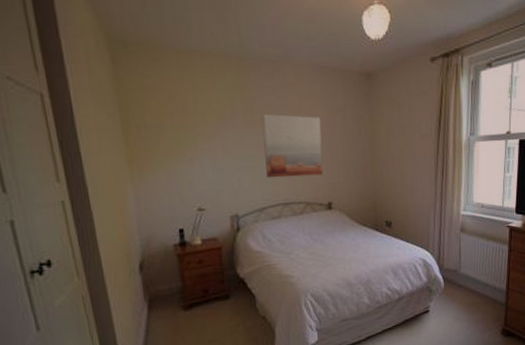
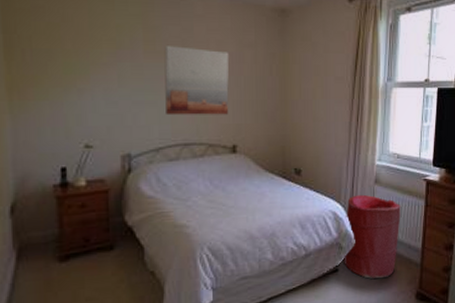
laundry hamper: none [433,242,486,318] -> present [344,194,401,279]

